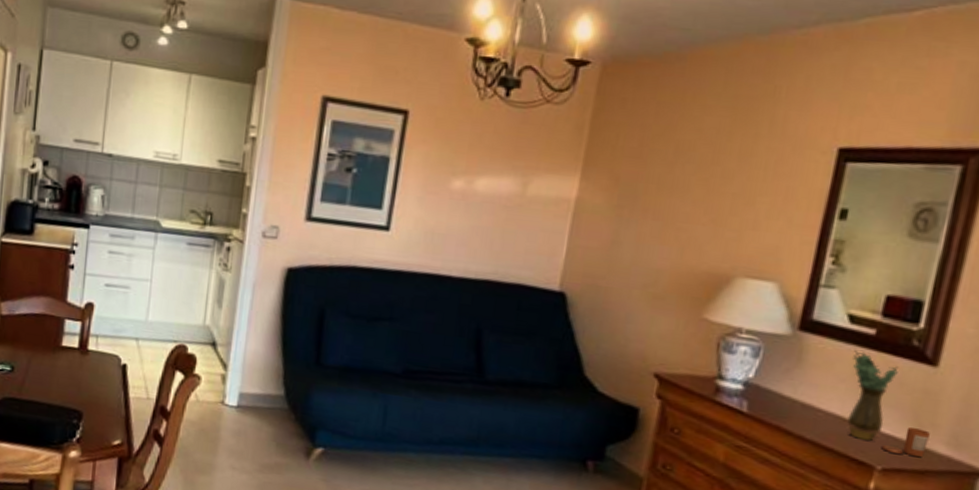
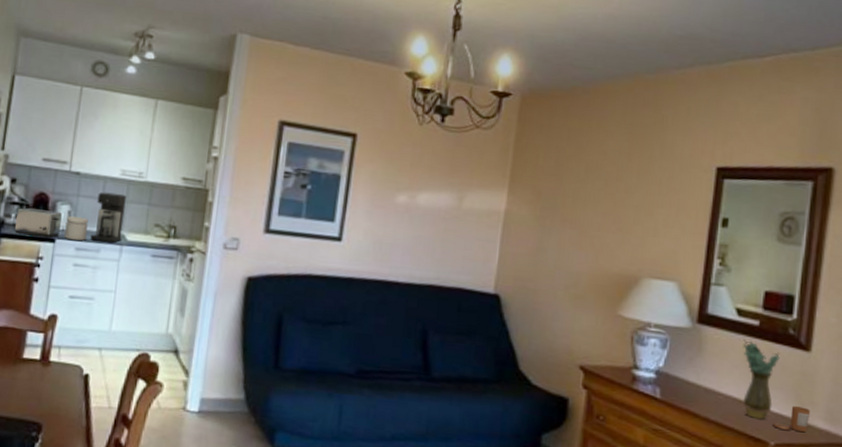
toaster: none [49,191,95,224] -> present [15,207,62,238]
jar: none [98,201,123,227] -> present [64,216,89,241]
coffee maker: none [124,175,161,230] -> present [90,192,127,243]

